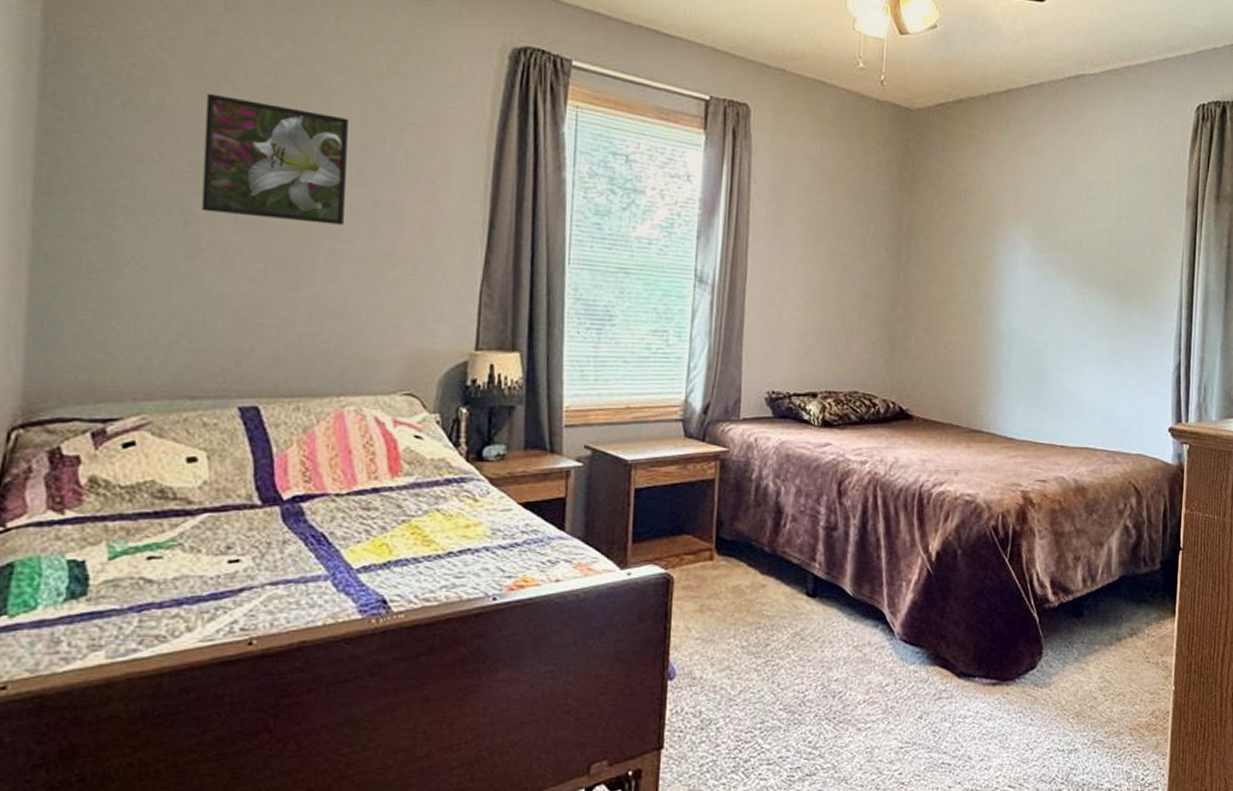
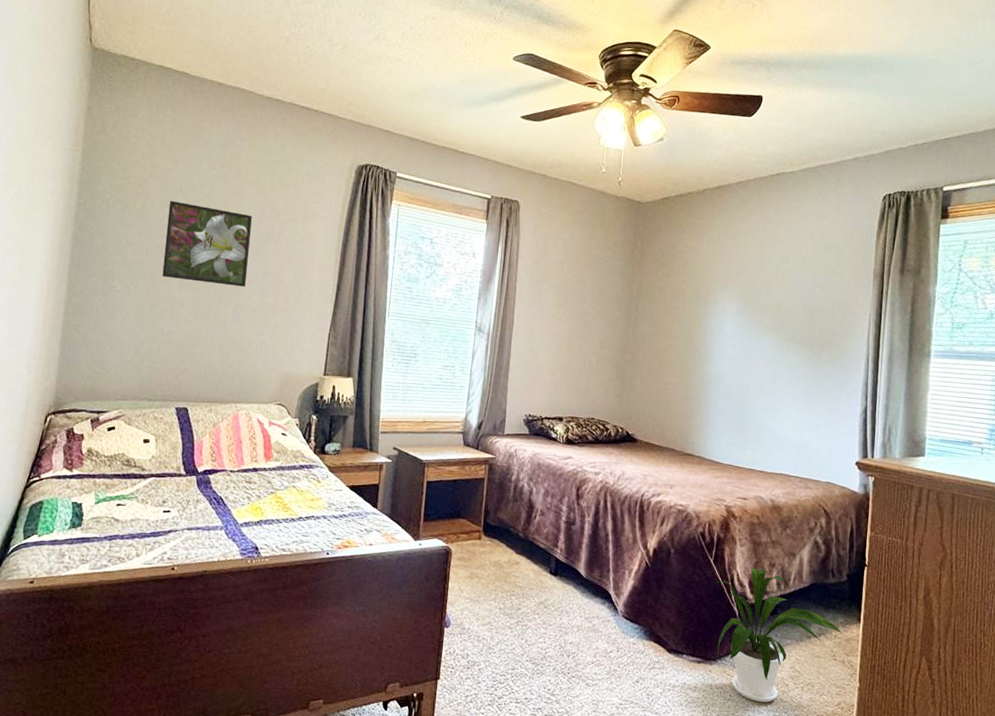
house plant: none [1011,562,1155,723] -> present [715,566,841,703]

